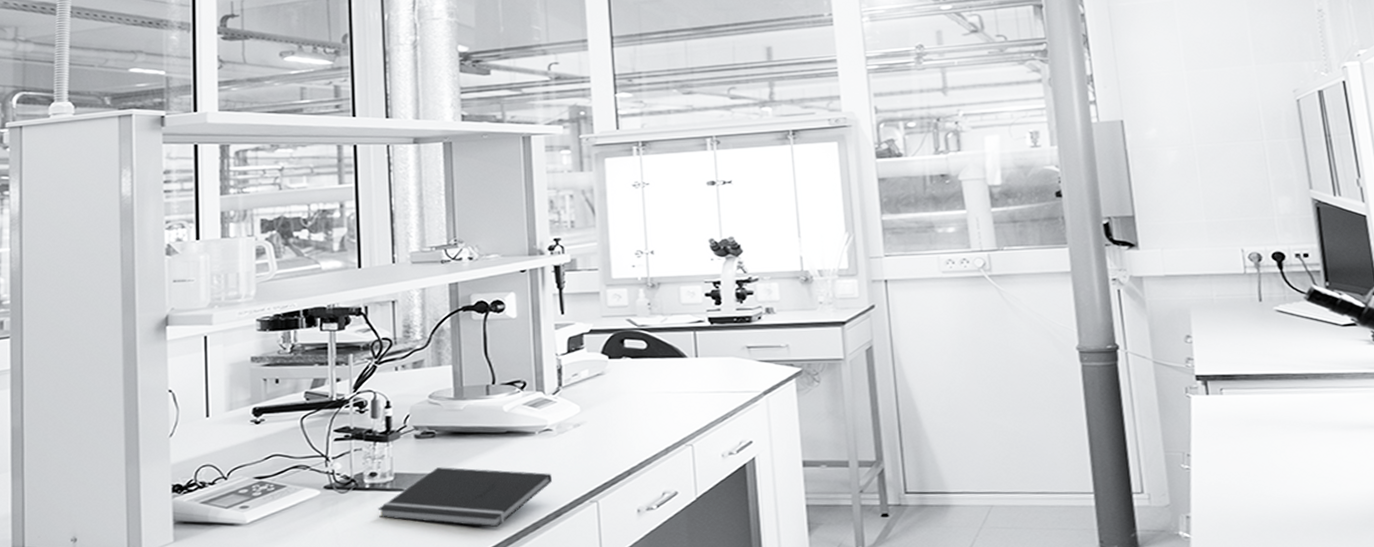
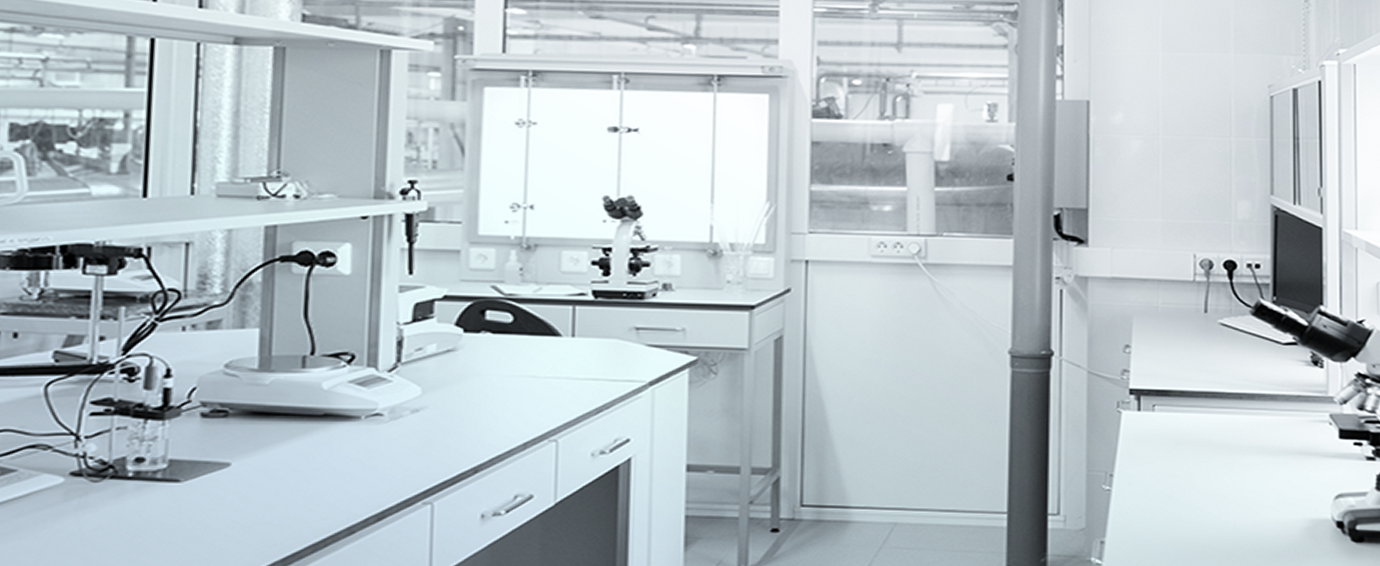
notepad: present [378,467,552,528] -> none [142,454,377,531]

